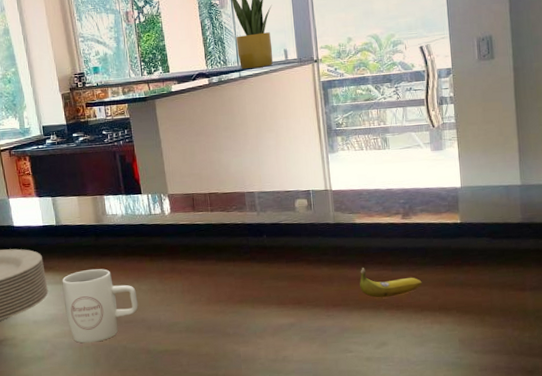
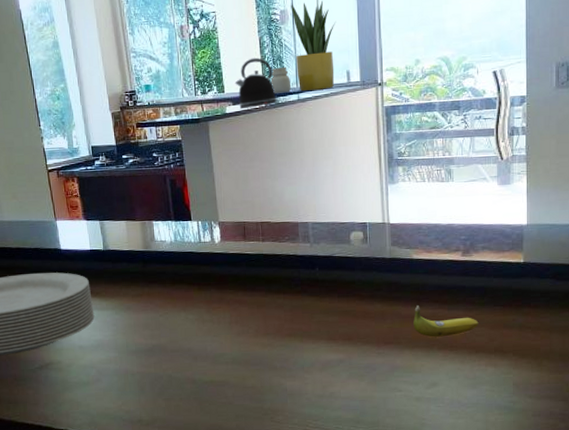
mug: present [62,269,138,343] -> none [108,296,185,371]
kettle: none [179,39,221,87] -> present [235,57,278,109]
jar: none [213,47,232,72] -> present [270,66,291,94]

